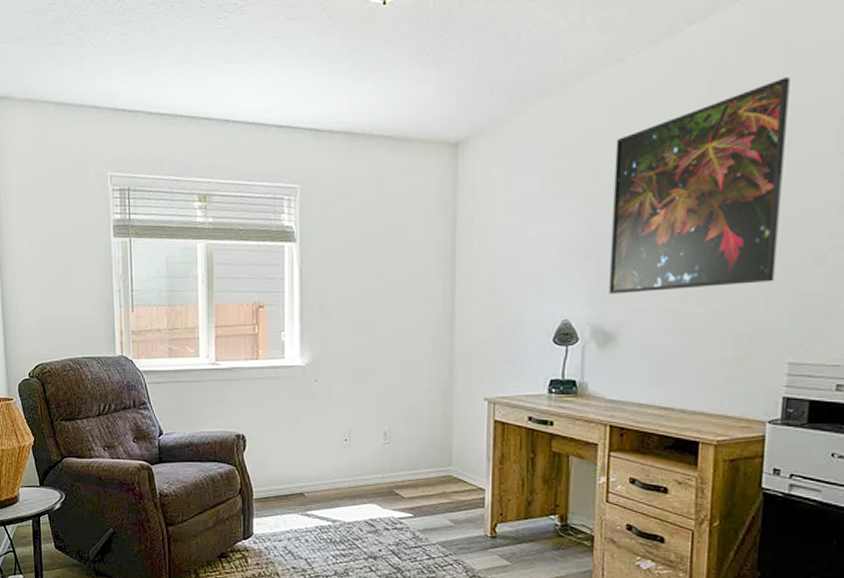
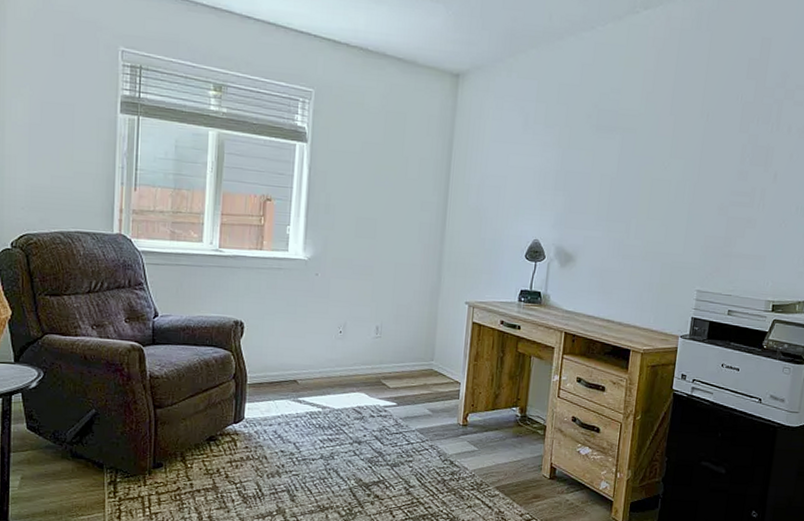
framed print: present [609,77,790,294] -> none [571,64,712,225]

